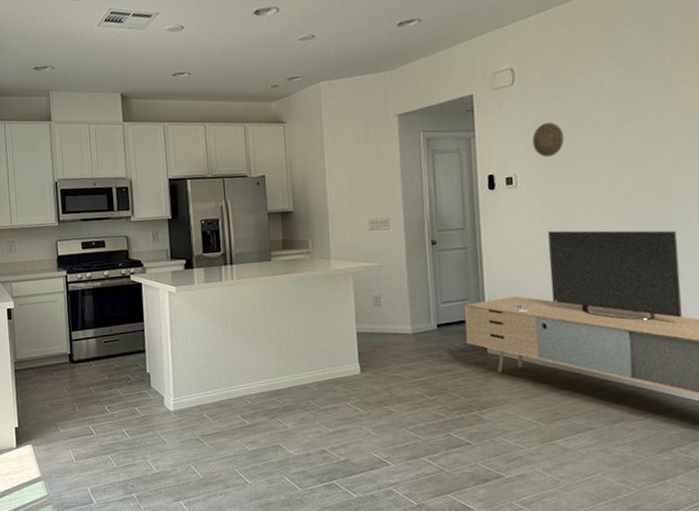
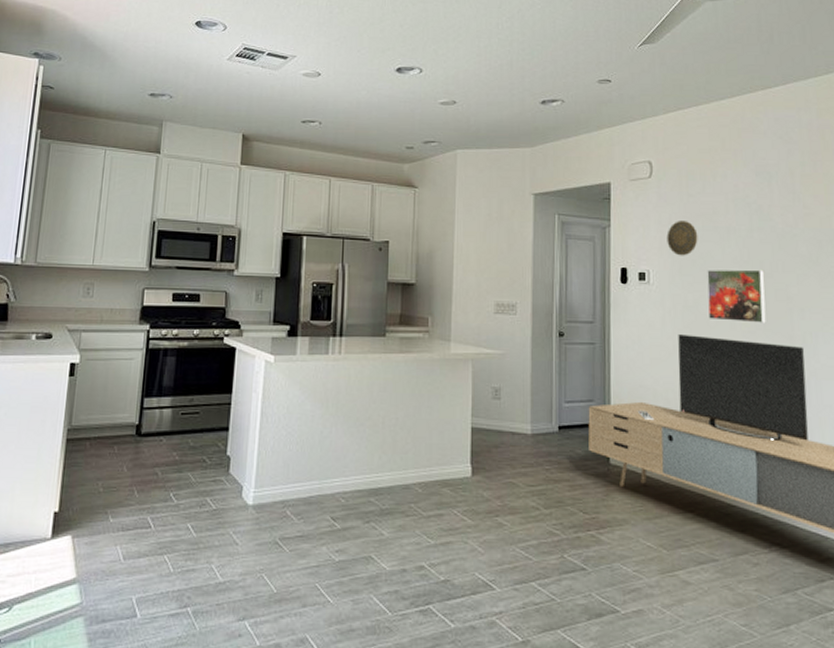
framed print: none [574,161,637,215] -> present [707,269,766,323]

